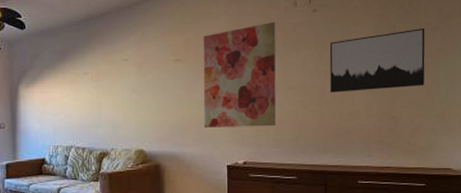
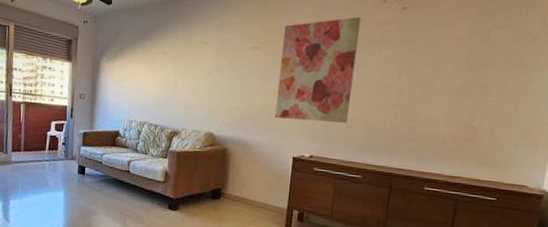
wall art: present [329,27,425,92] -> none [409,36,523,98]

